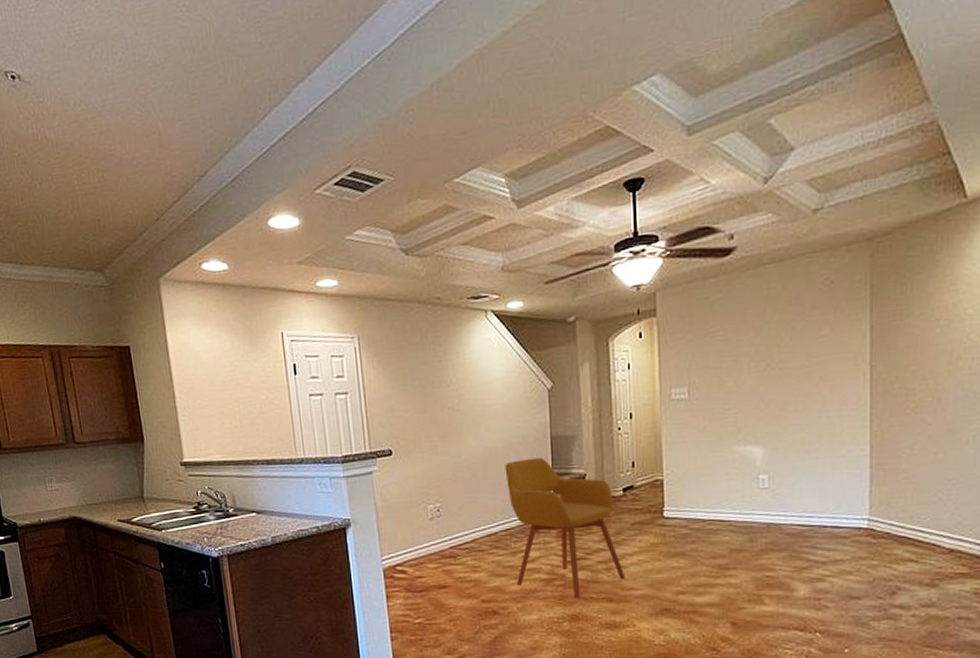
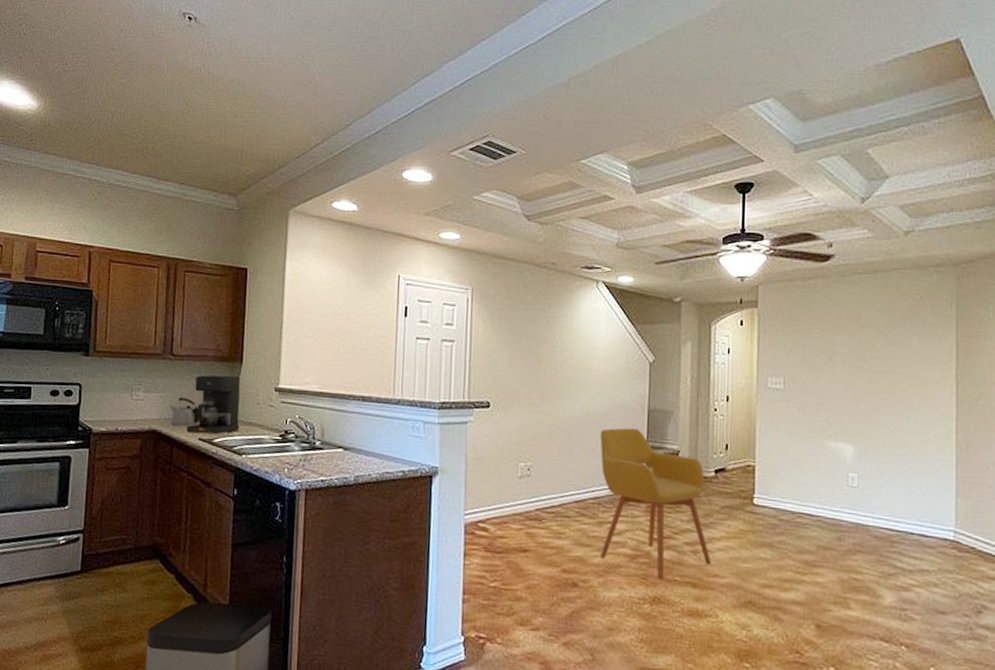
kettle: none [84,483,115,512] -> present [170,397,199,427]
coffee maker: none [102,455,154,516] -> present [186,375,241,435]

